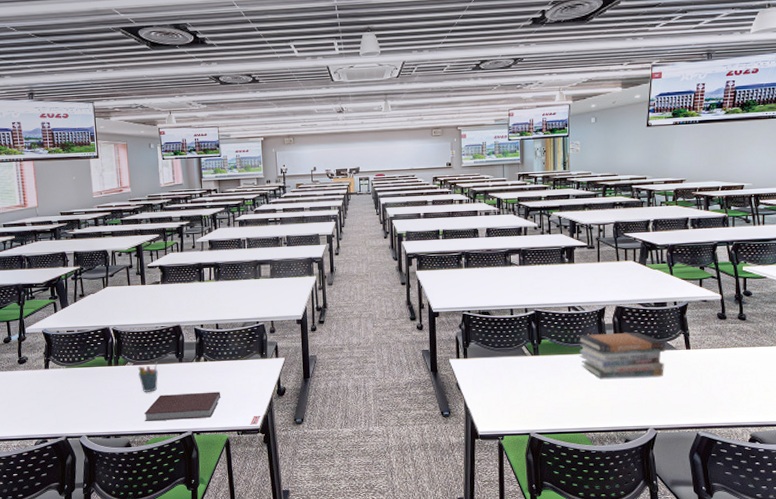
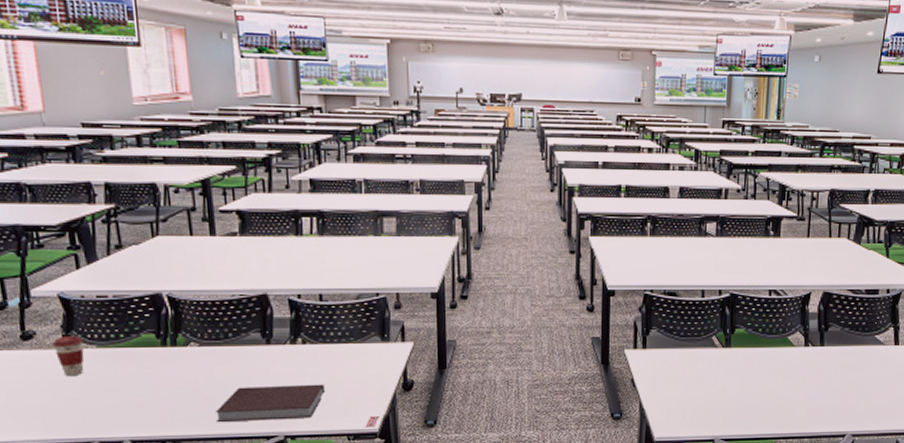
coffee cup: none [38,360,58,389] -> present [53,336,85,377]
pen holder: present [138,361,158,393] -> none [206,342,236,385]
book stack: present [578,331,665,379] -> none [777,323,873,377]

